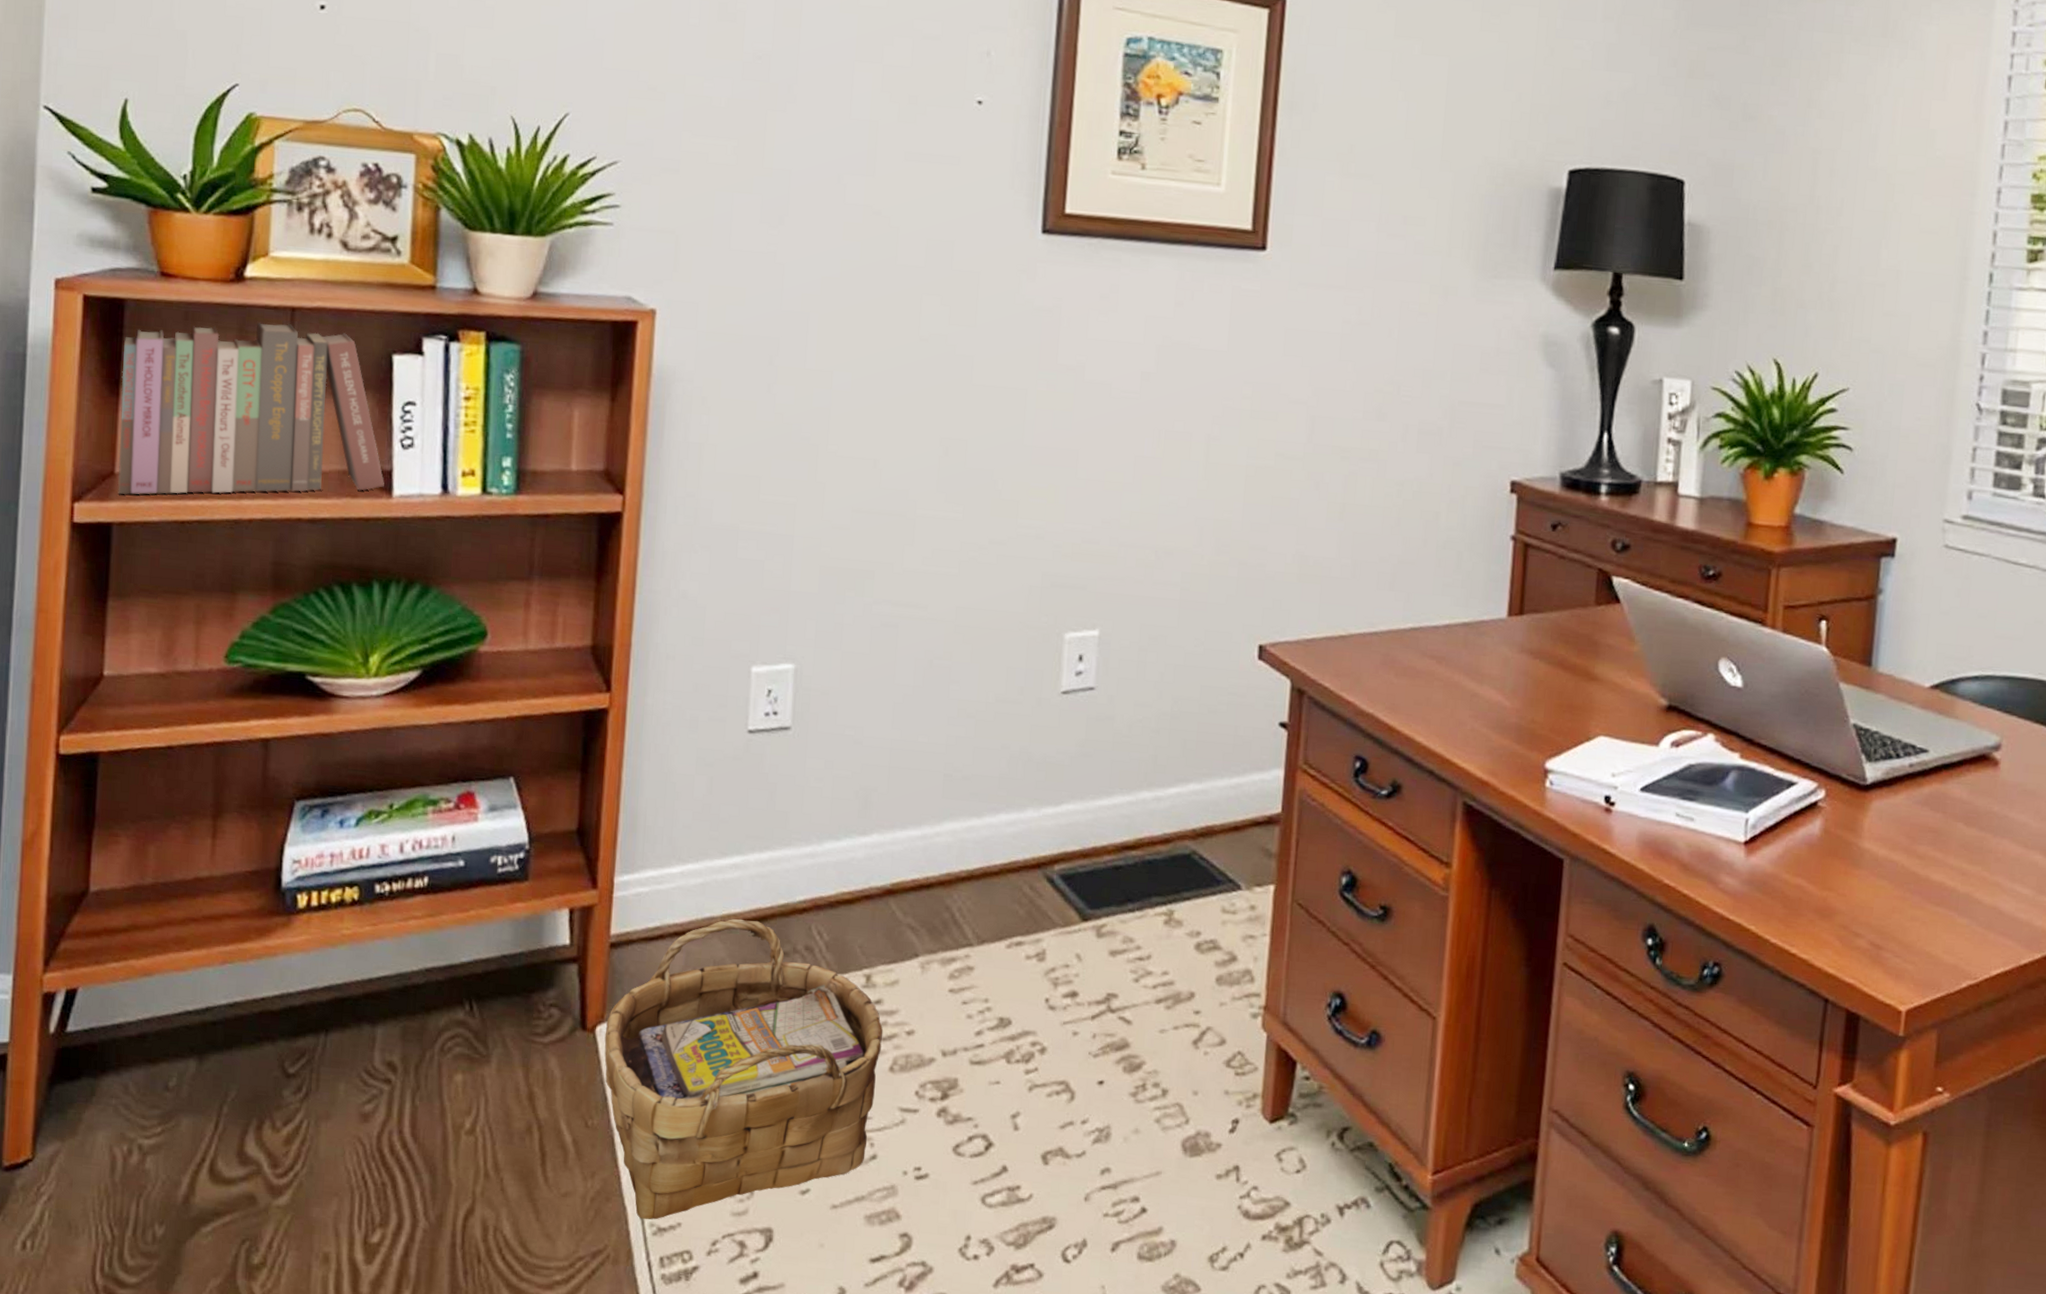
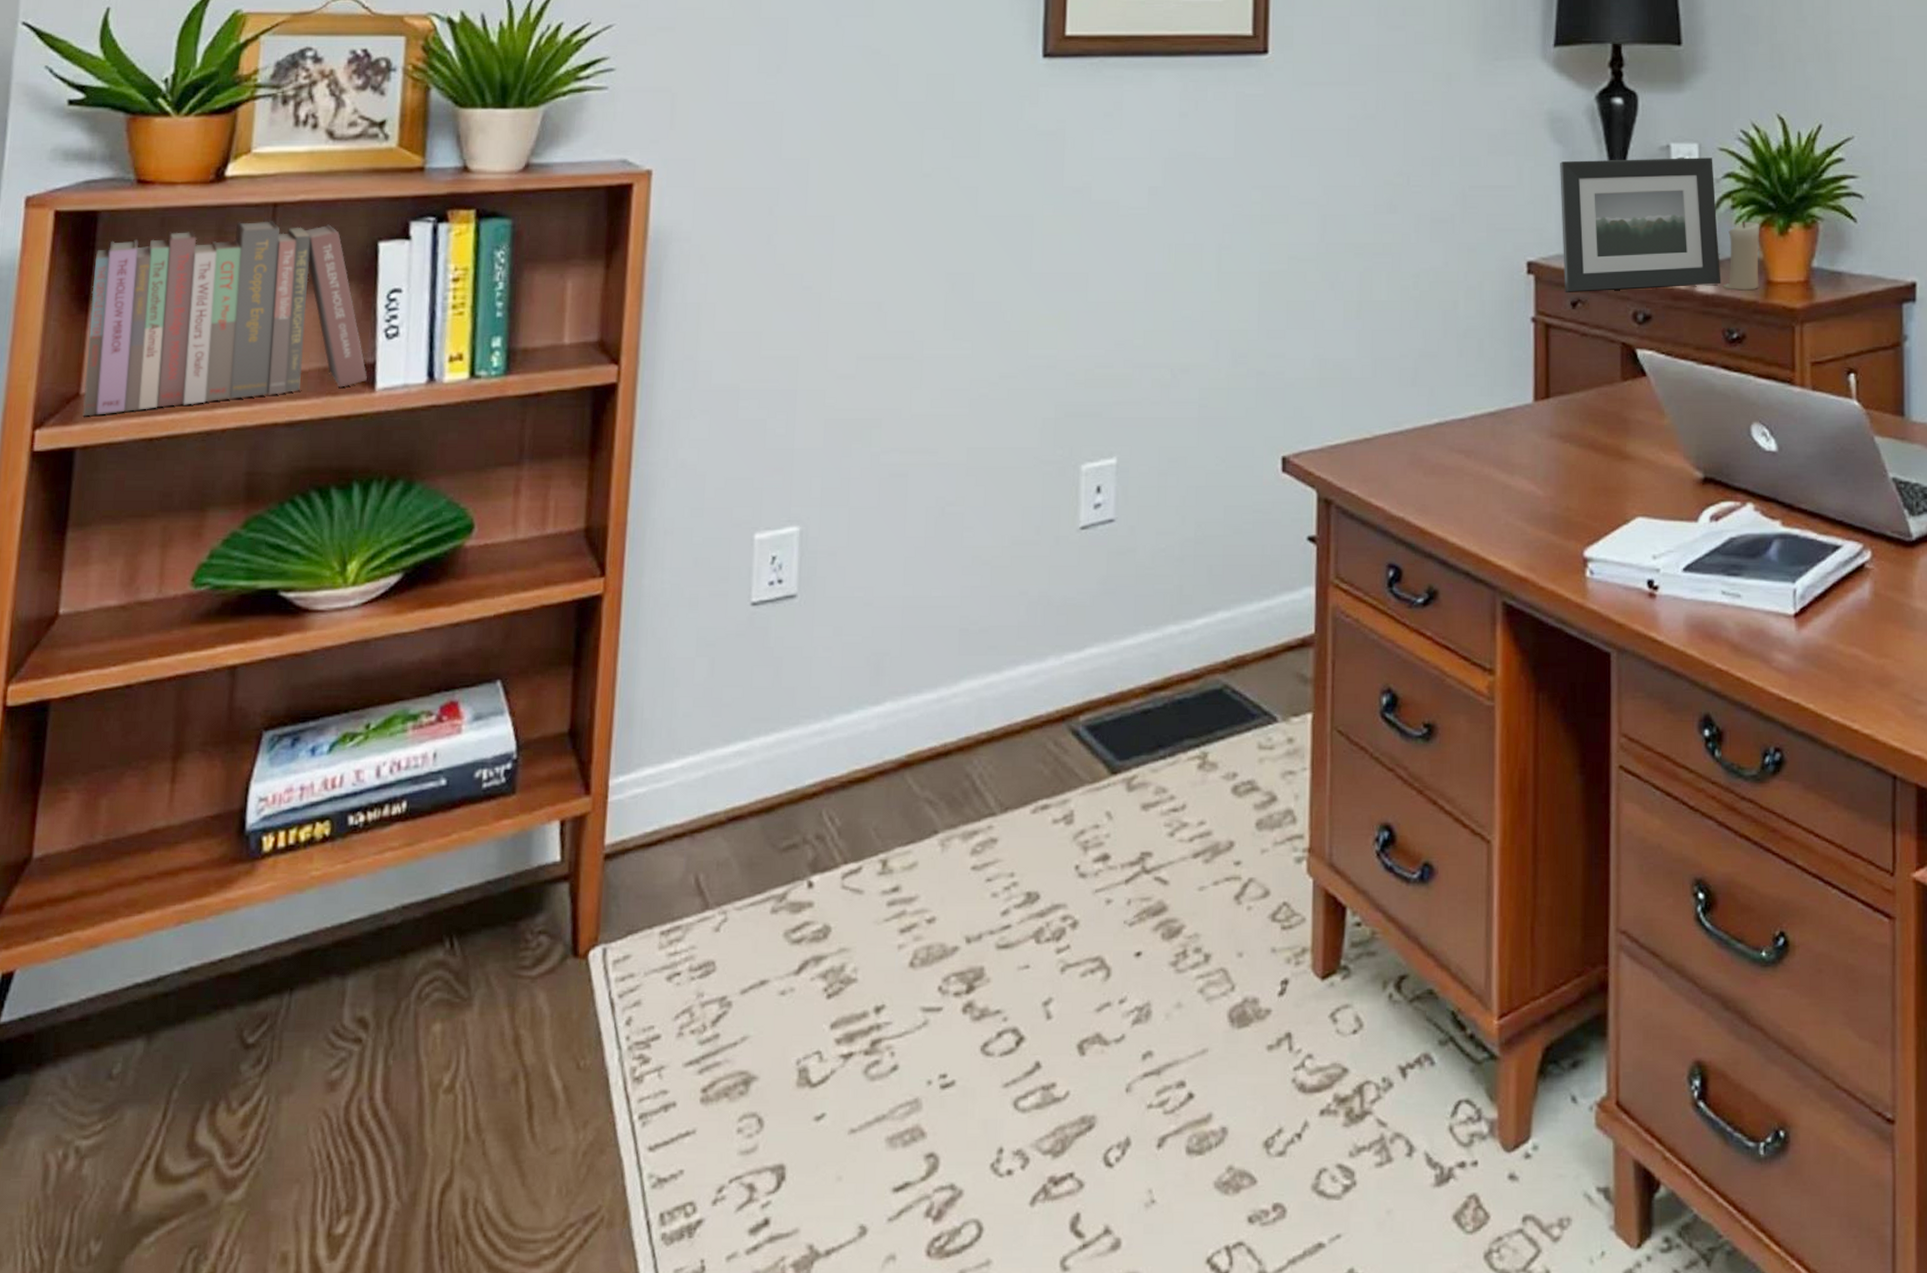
woven basket: present [604,918,884,1220] -> none [598,811,902,1171]
picture frame: none [1546,385,1705,522] -> present [1560,158,1721,294]
candle: none [1703,461,1746,531] -> present [1723,220,1760,291]

